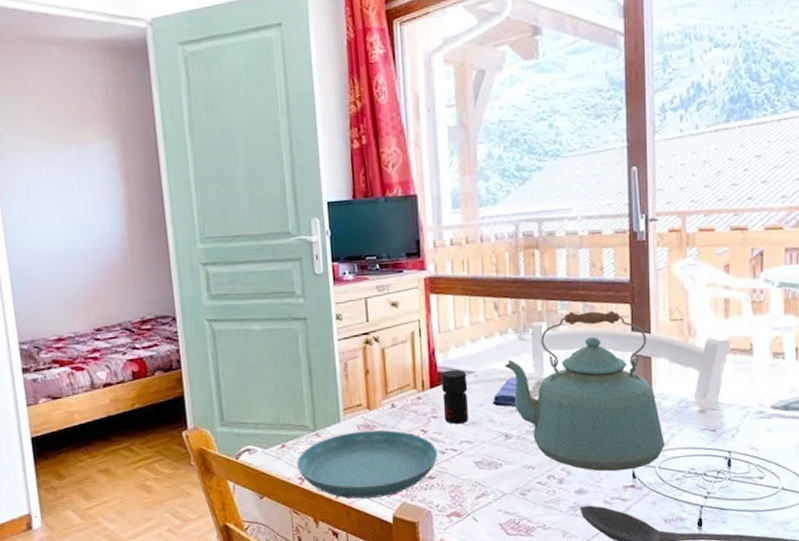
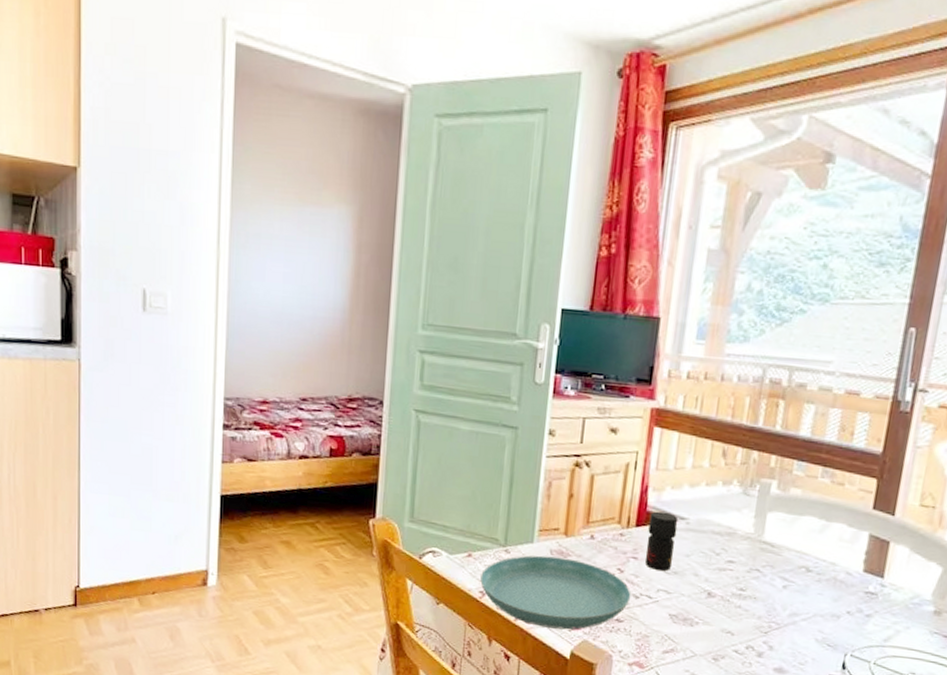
dish towel: present [493,377,544,407] -> none [701,533,763,565]
kettle: present [504,310,665,472] -> none [721,475,889,659]

